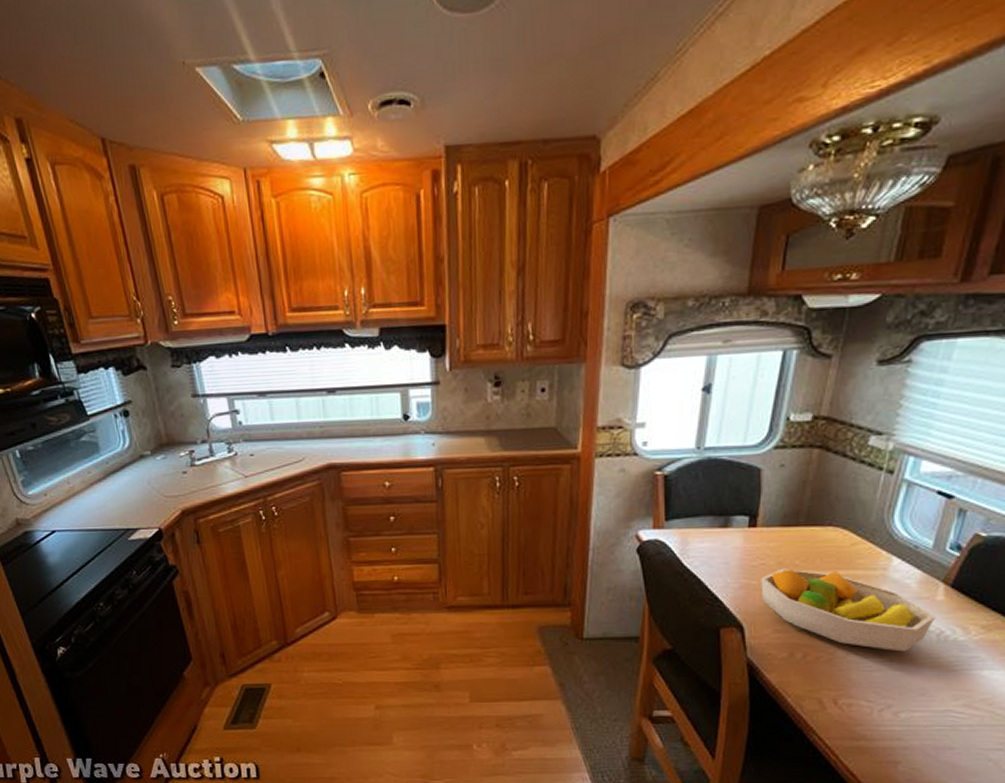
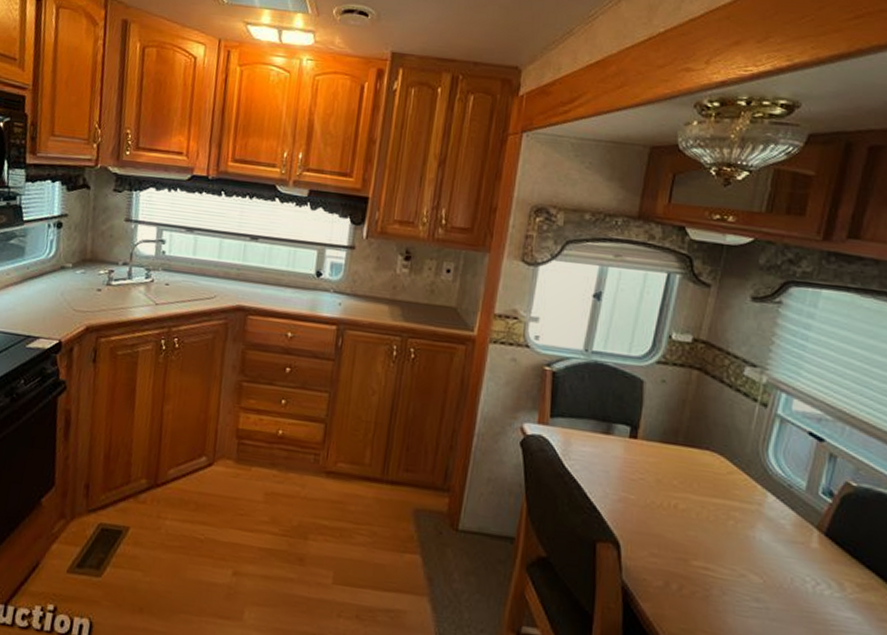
fruit bowl: present [761,568,936,652] -> none [639,486,811,601]

